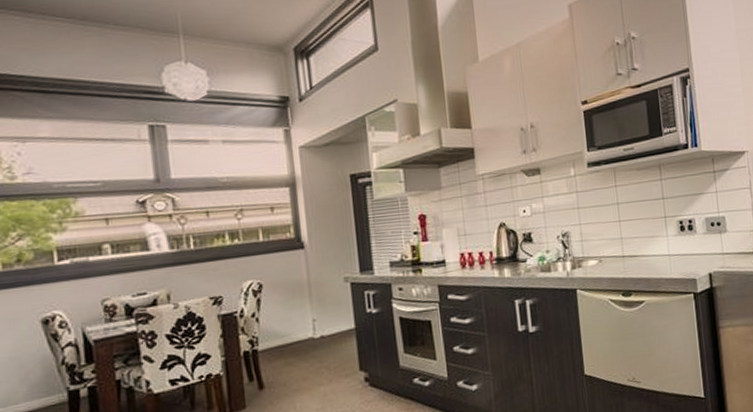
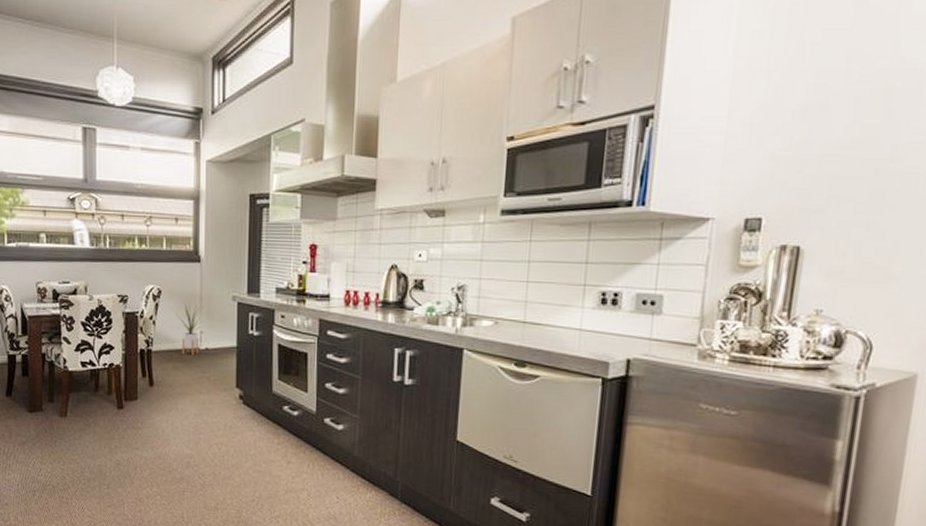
house plant: none [282,292,314,348] -> present [175,302,204,356]

